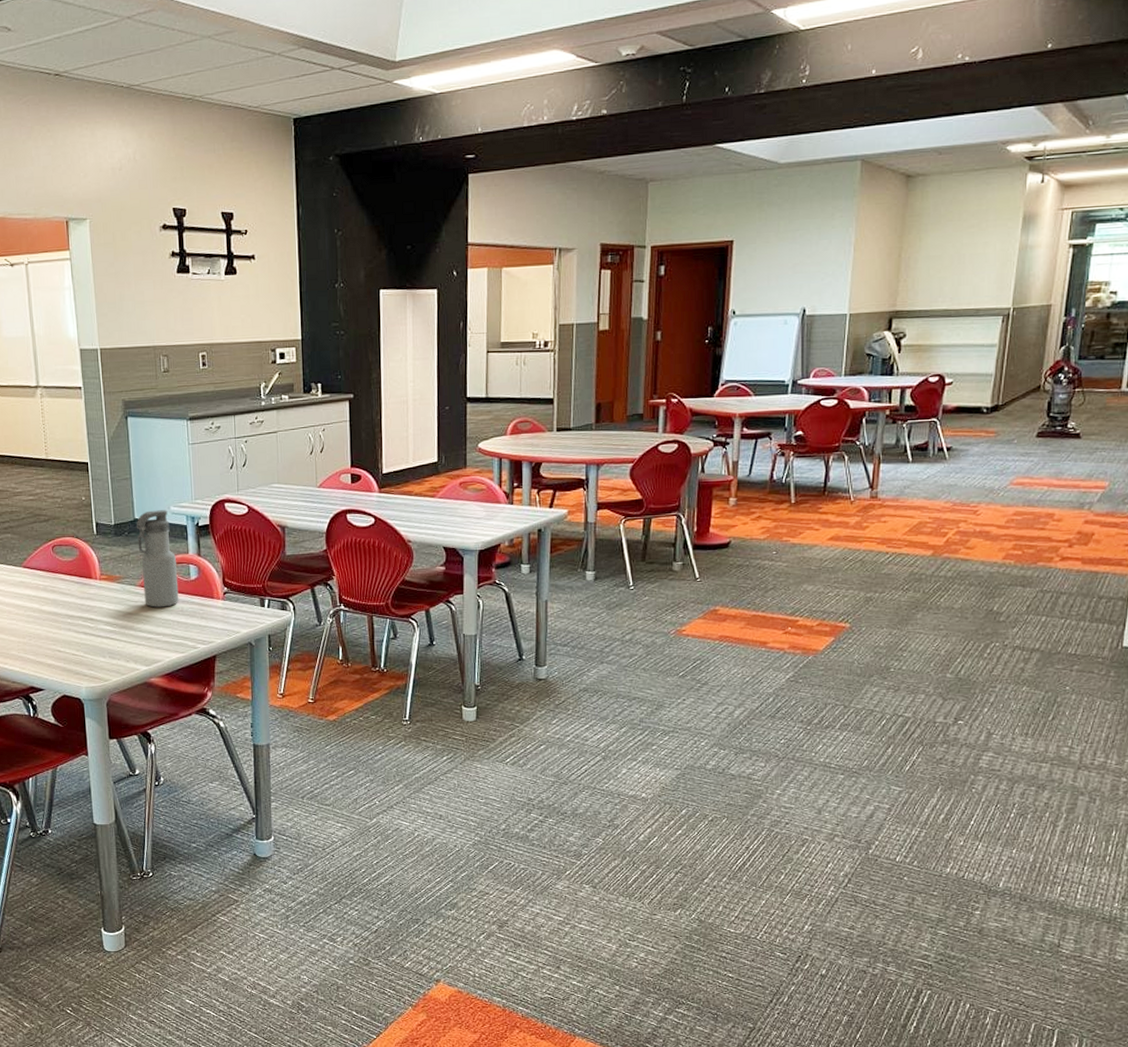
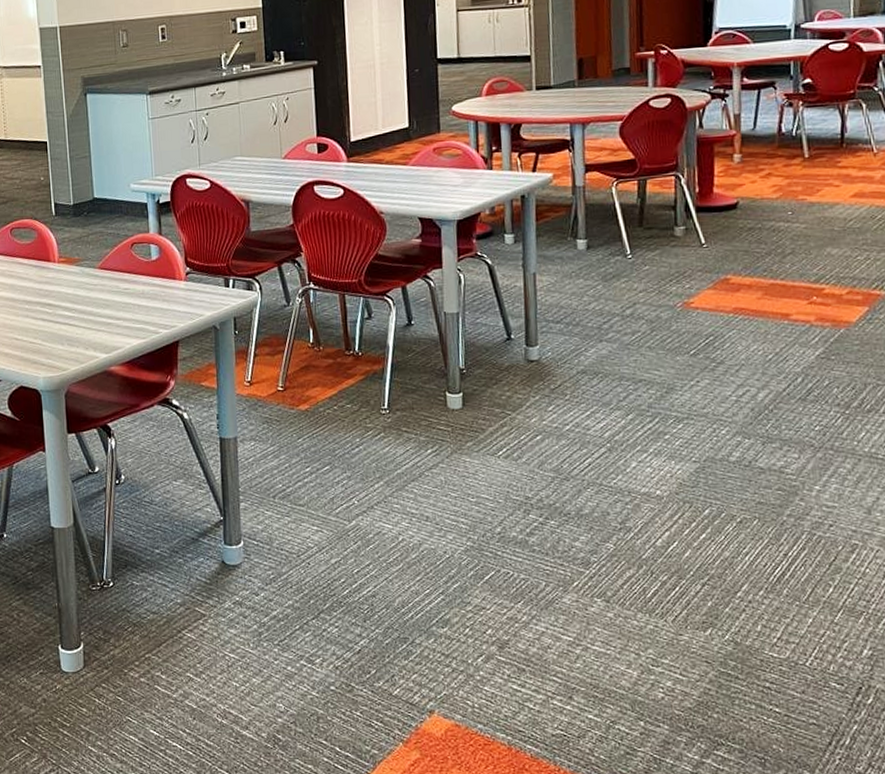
water bottle: present [137,510,179,608] -> none [96,188,140,291]

